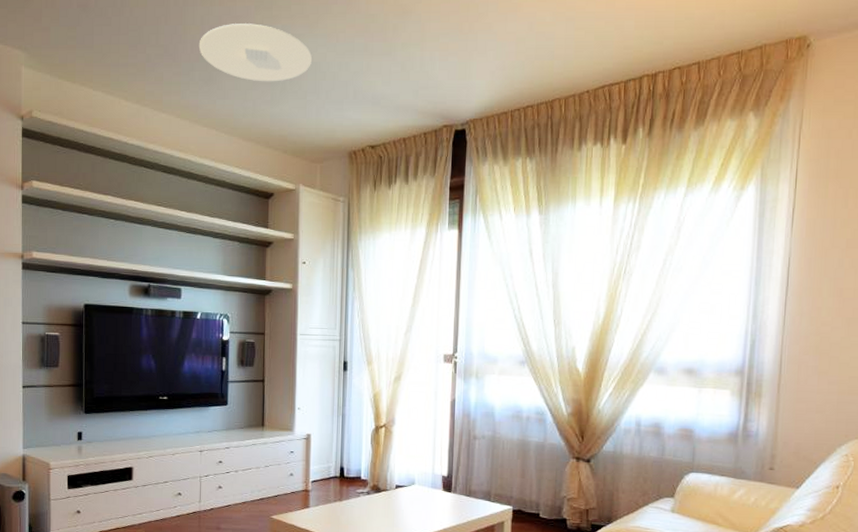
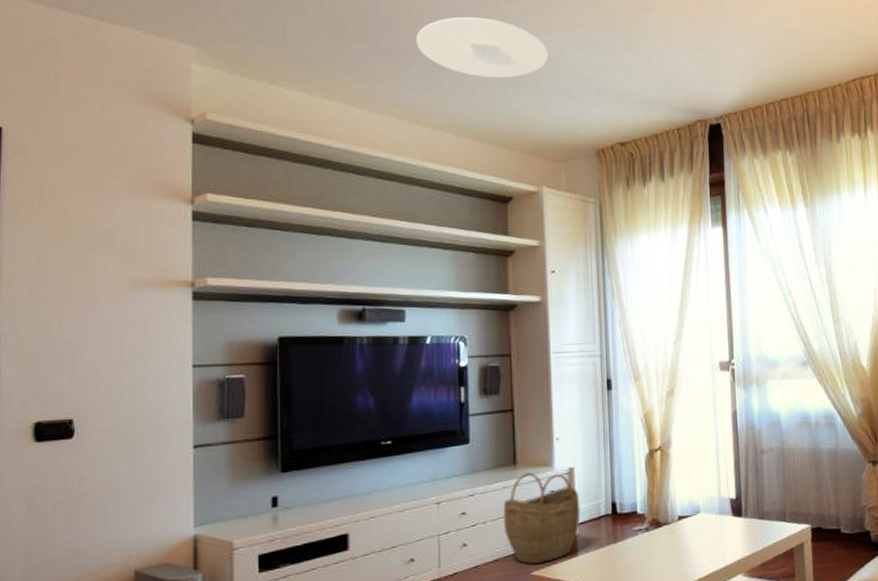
woven basket: none [251,434,314,510] -> present [503,473,581,564]

